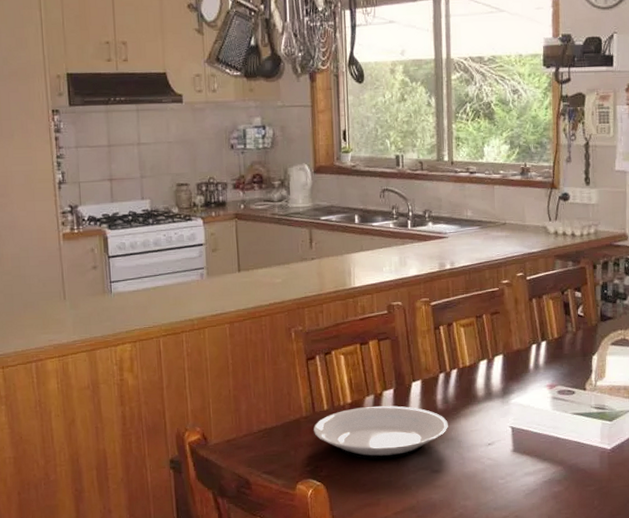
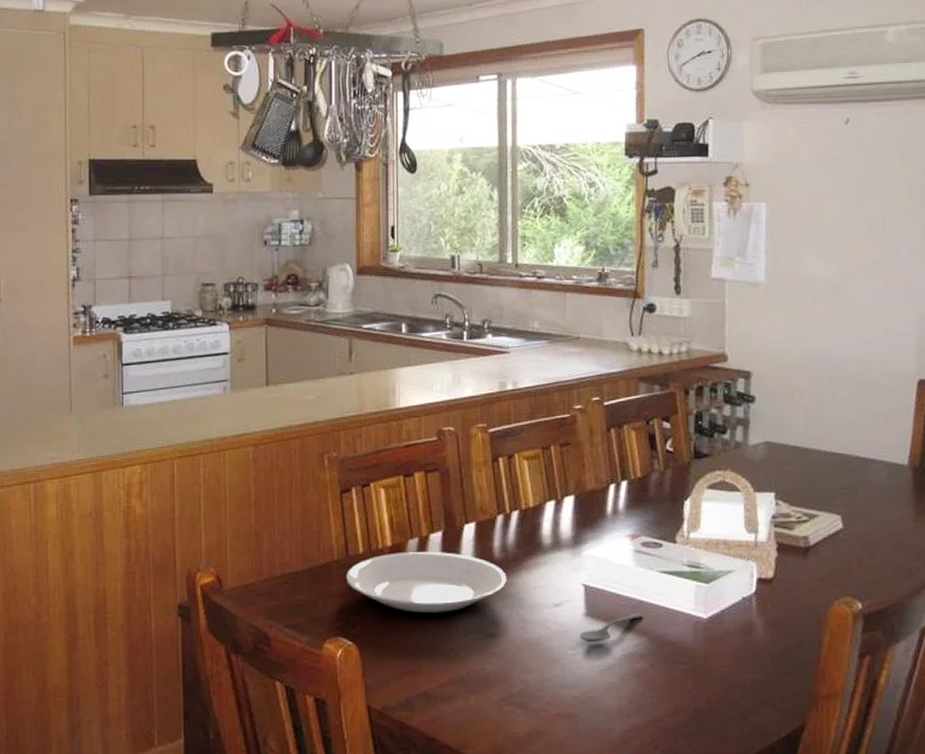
spoon: none [508,446,559,473] -> present [579,612,643,642]

